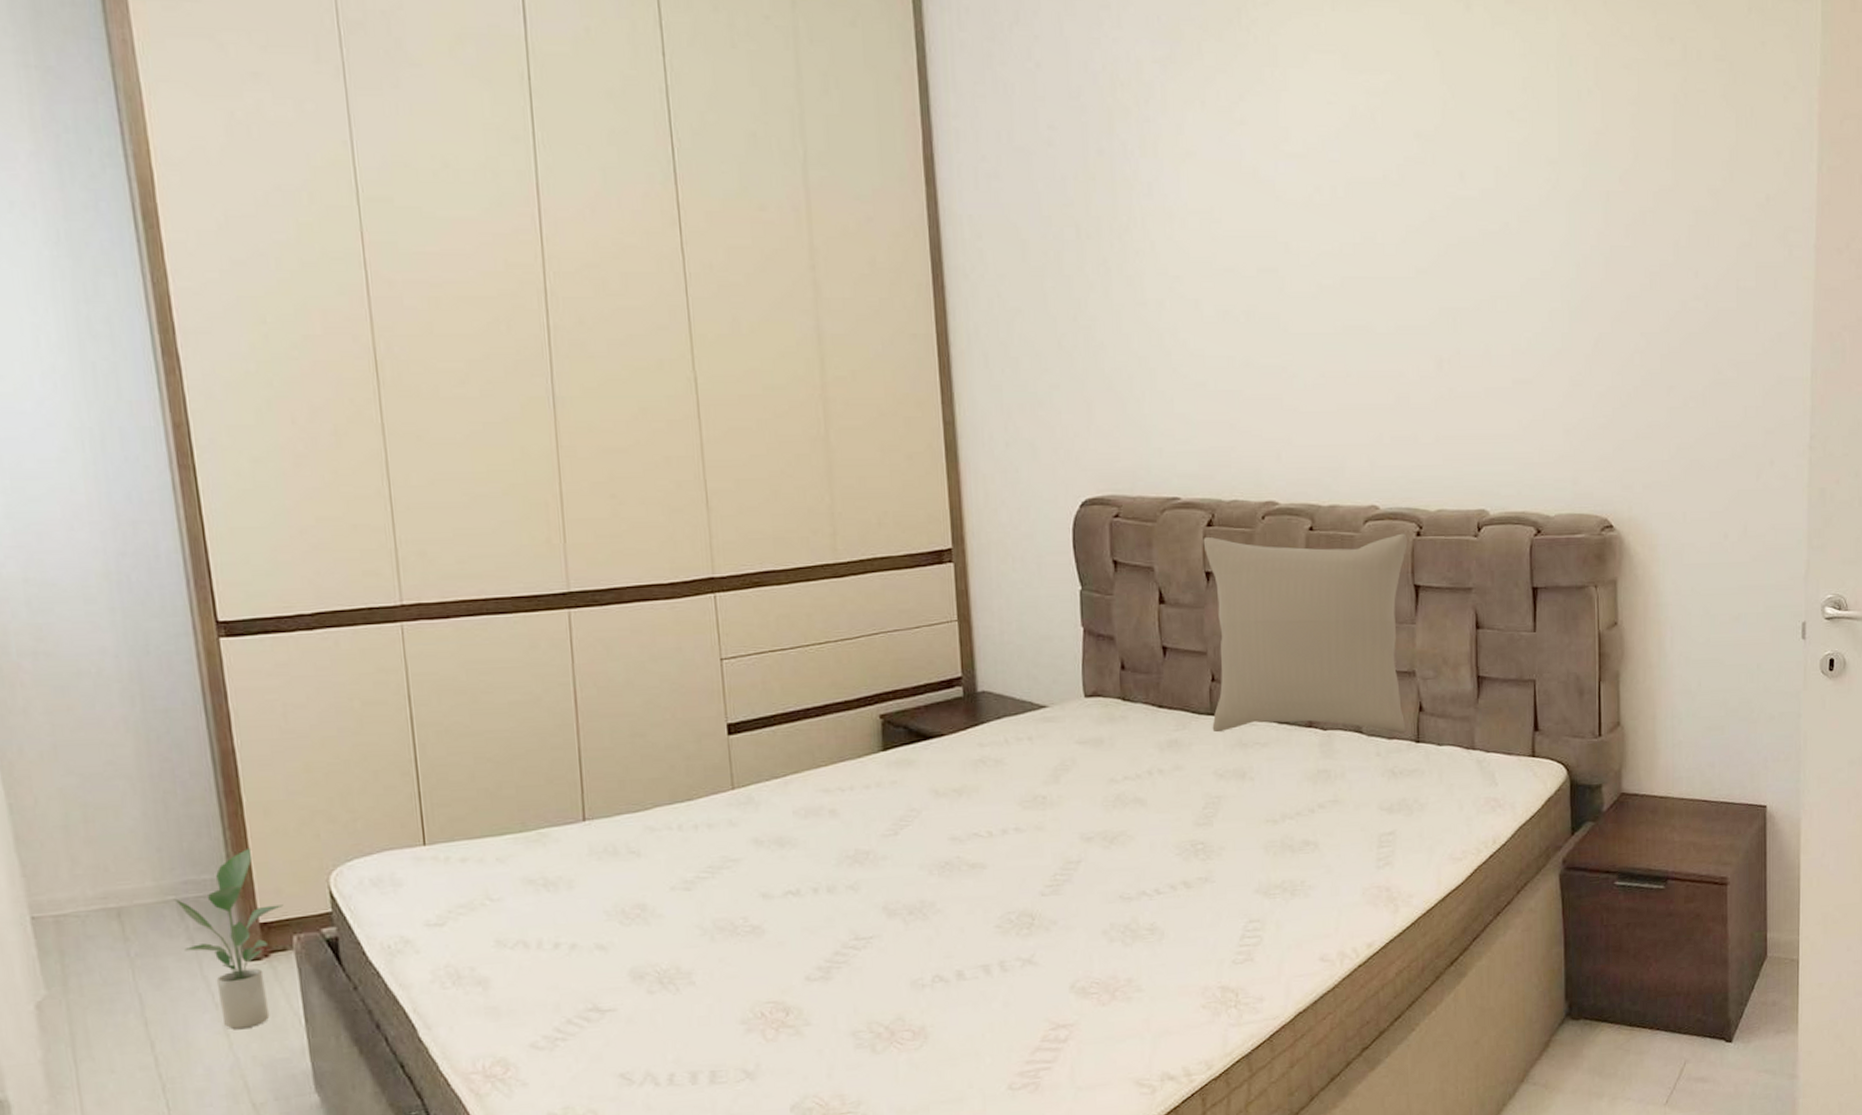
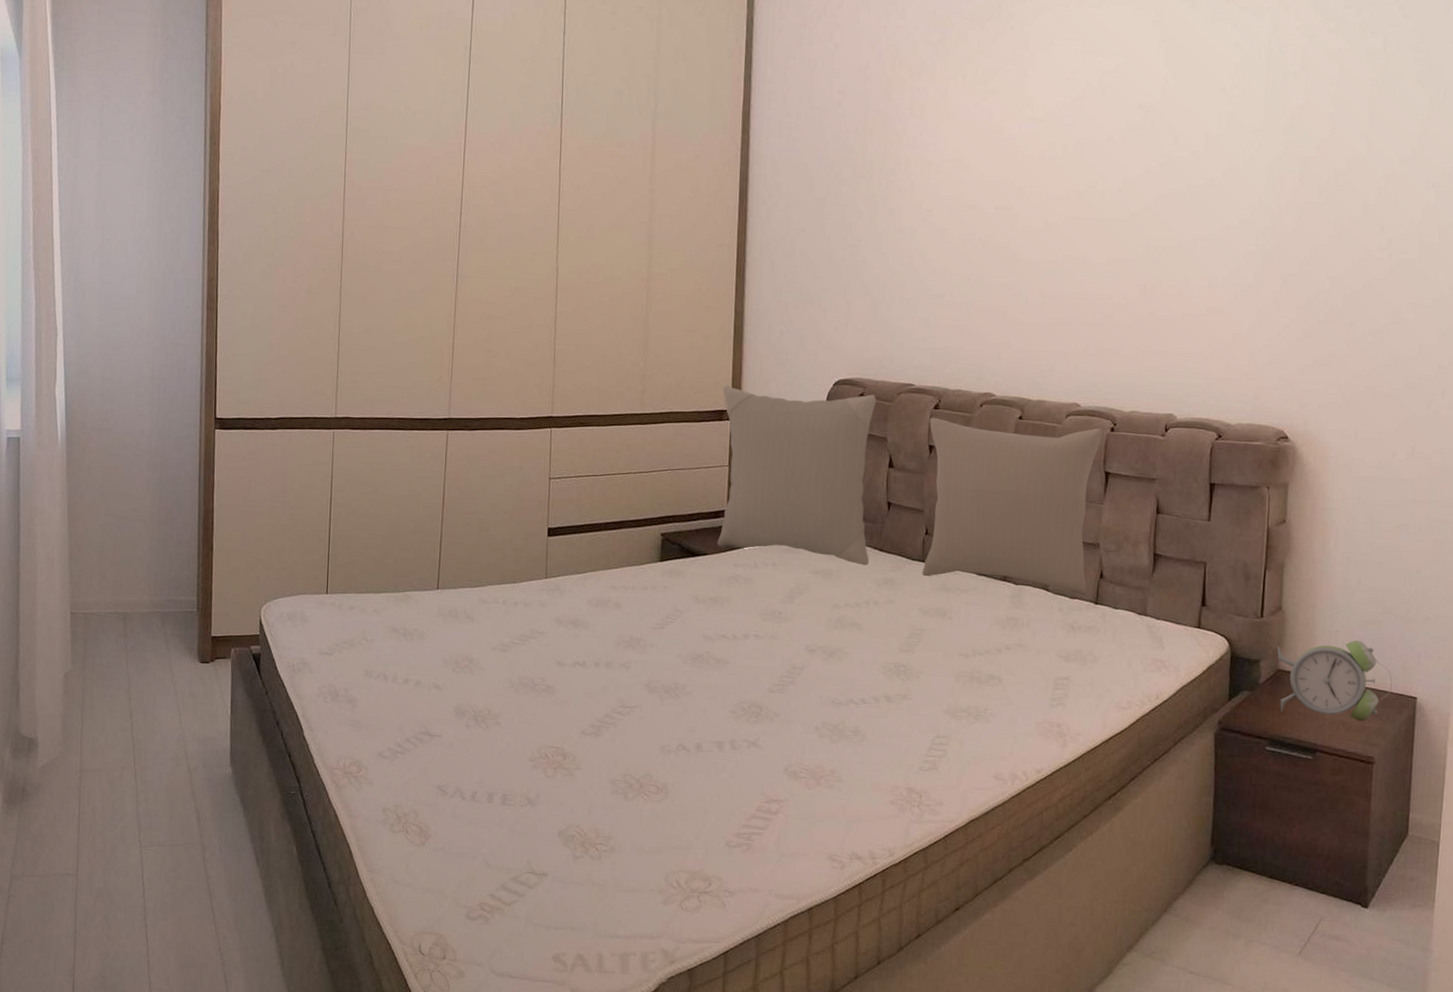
potted plant: present [175,847,284,1030] -> none [161,581,229,712]
pillow: none [938,515,1147,728] -> present [717,385,877,566]
alarm clock: none [1619,749,1740,841] -> present [1277,640,1392,722]

